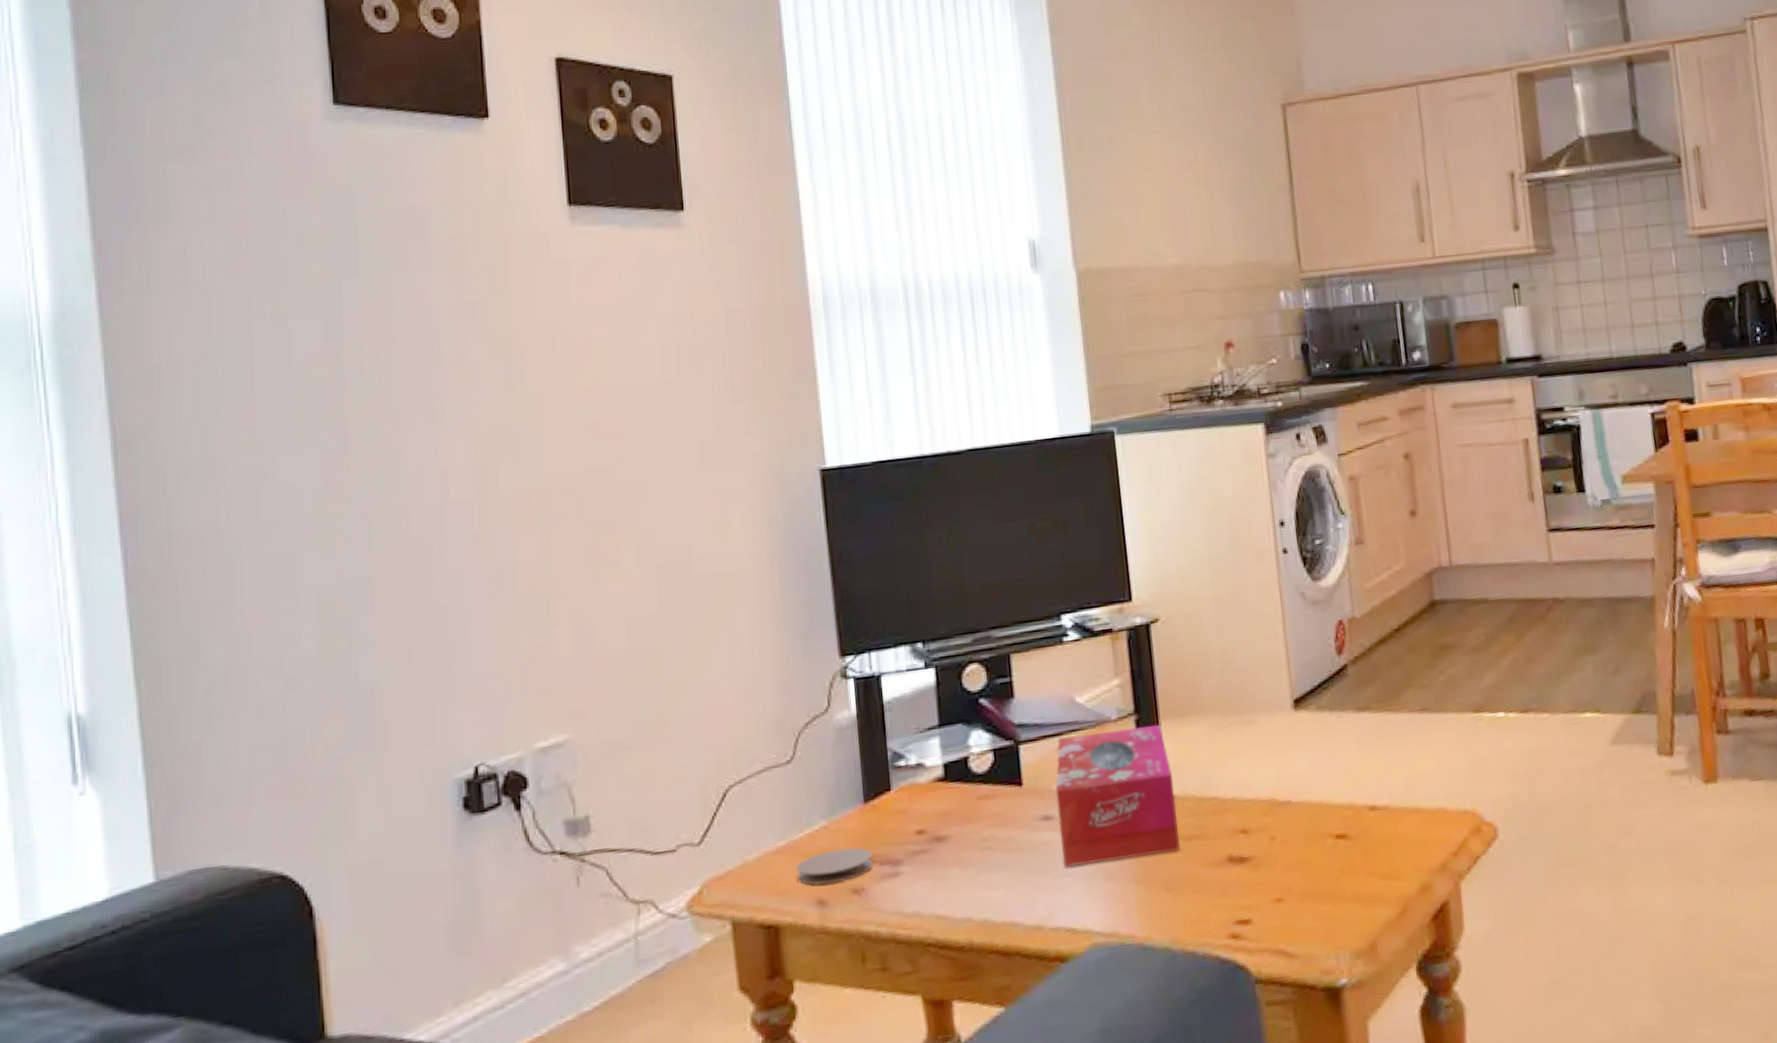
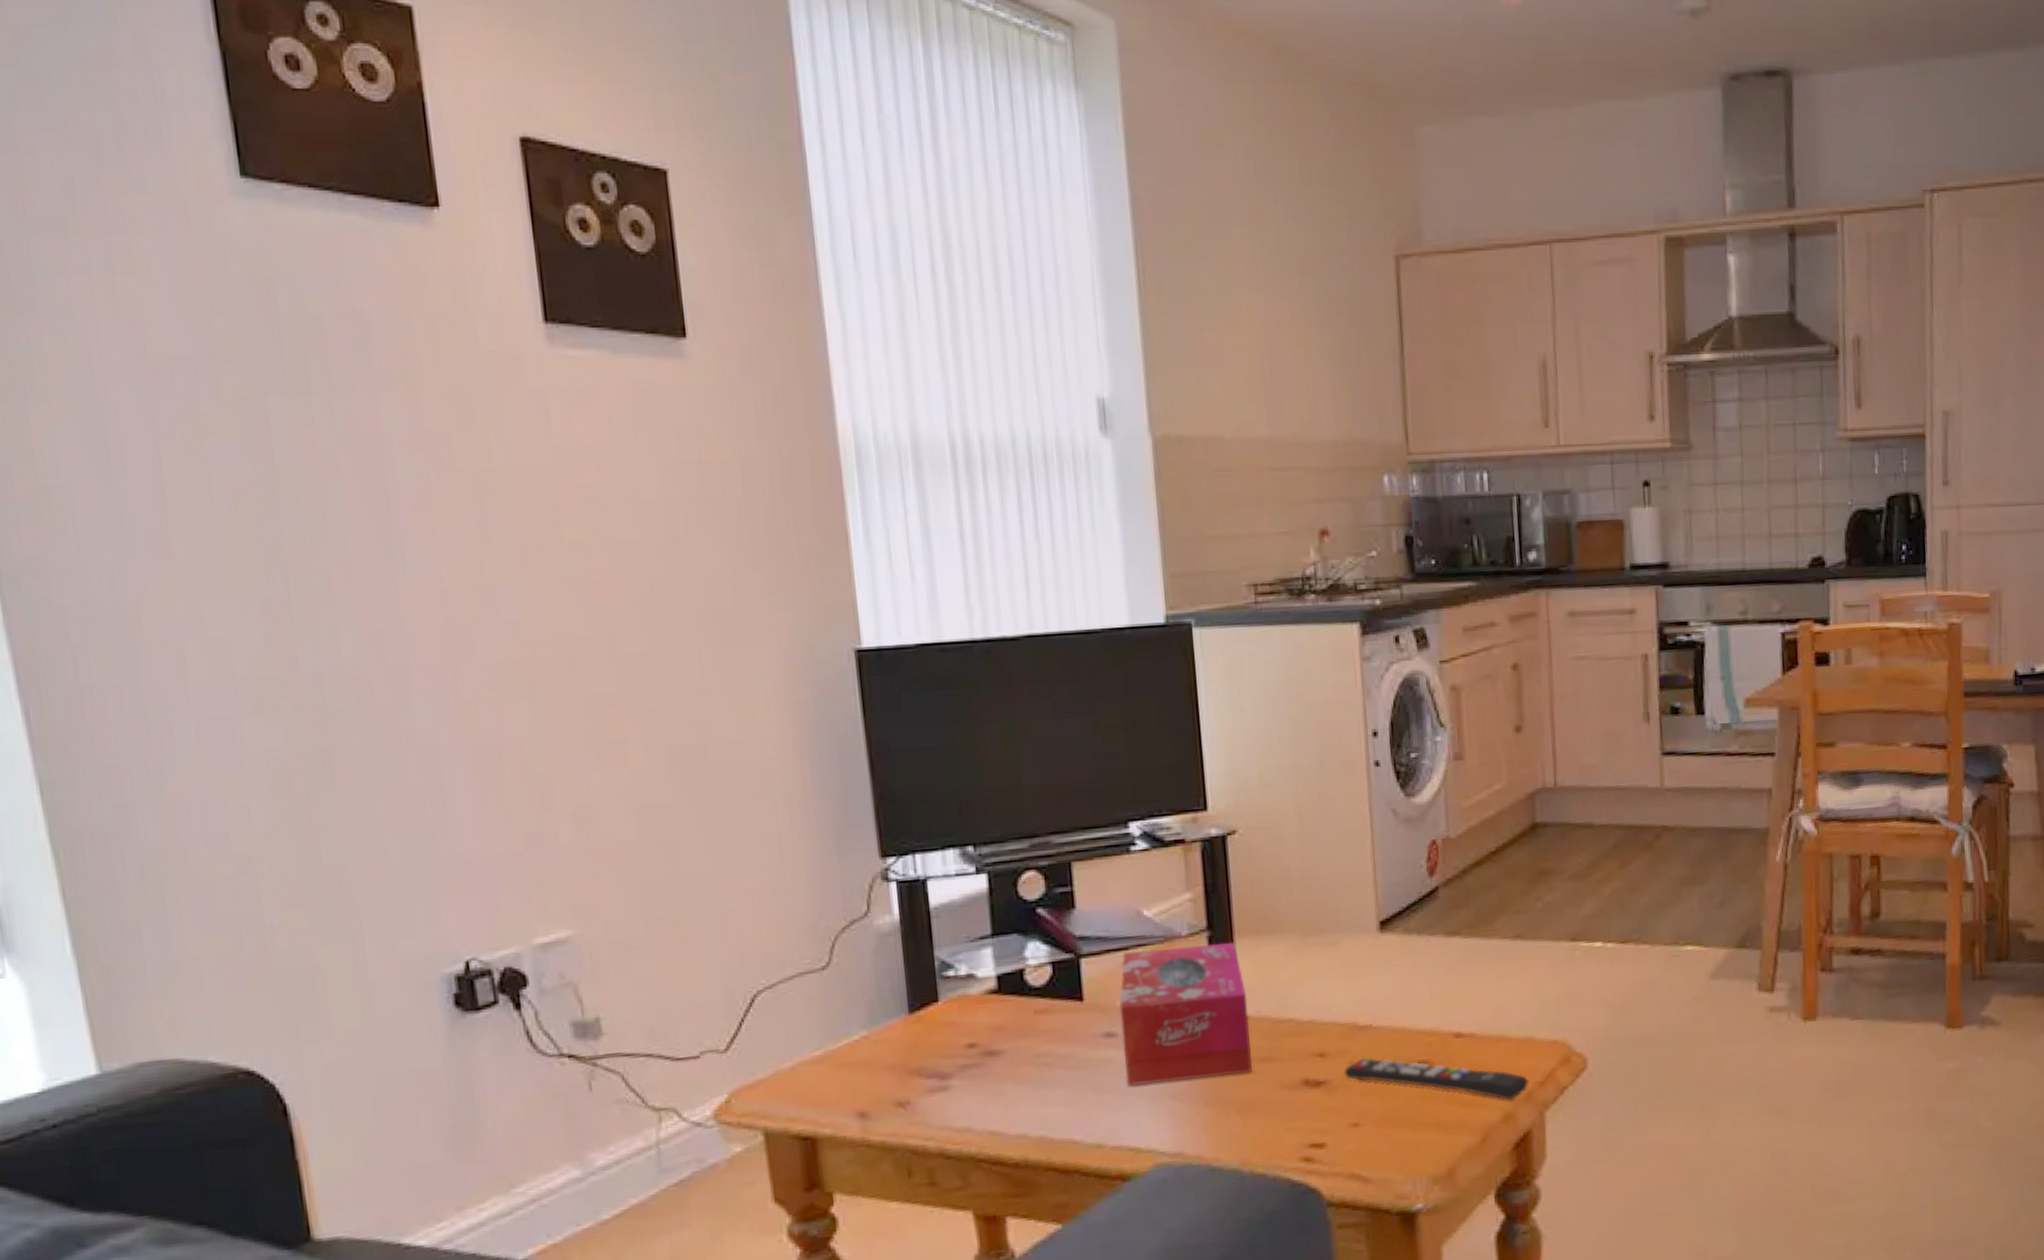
coaster: present [795,847,873,885] -> none [833,1059,919,1097]
remote control: none [1266,832,1444,872] -> present [1343,1057,1530,1101]

